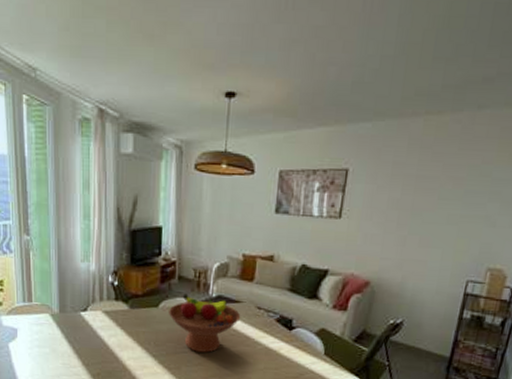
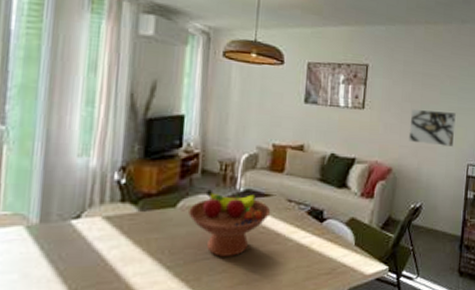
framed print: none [392,217,457,260] -> present [409,108,456,146]

